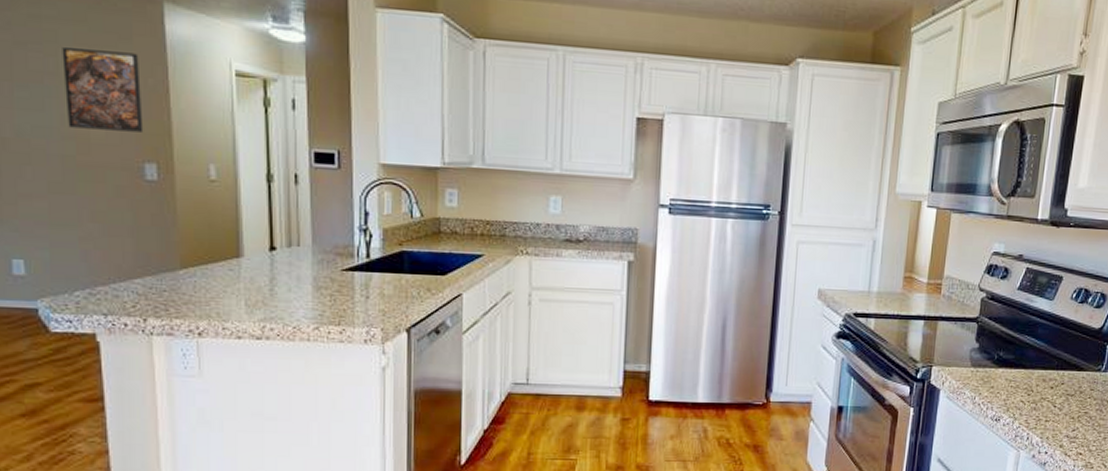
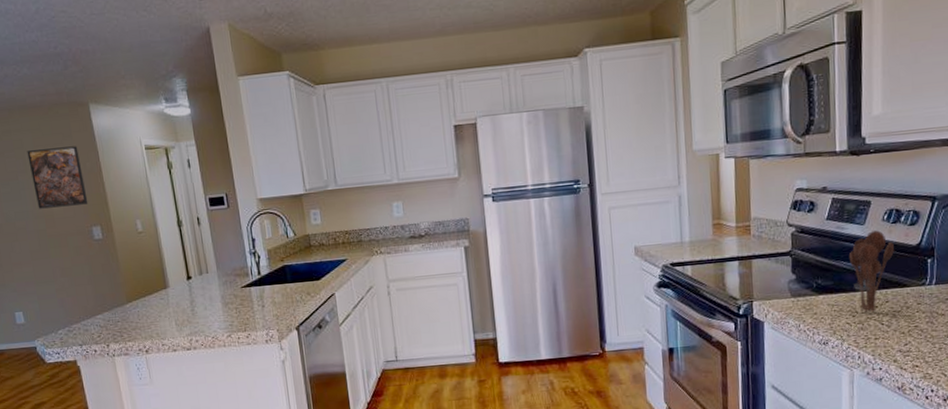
utensil holder: none [1033,308,1078,394] -> present [848,230,894,313]

